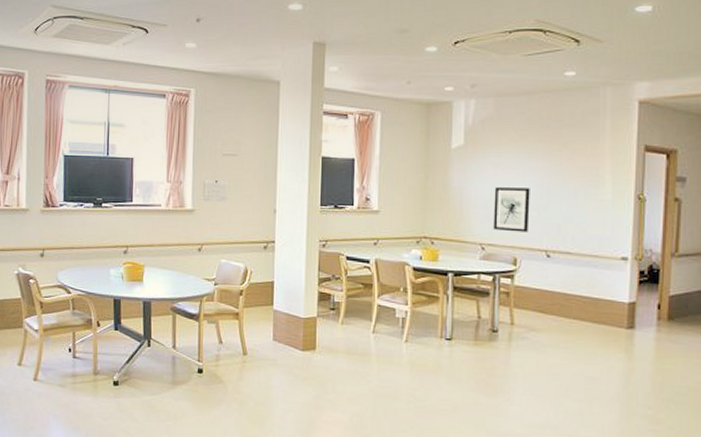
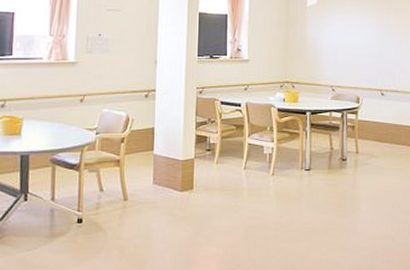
wall art: present [493,187,530,232] -> none [341,39,368,75]

